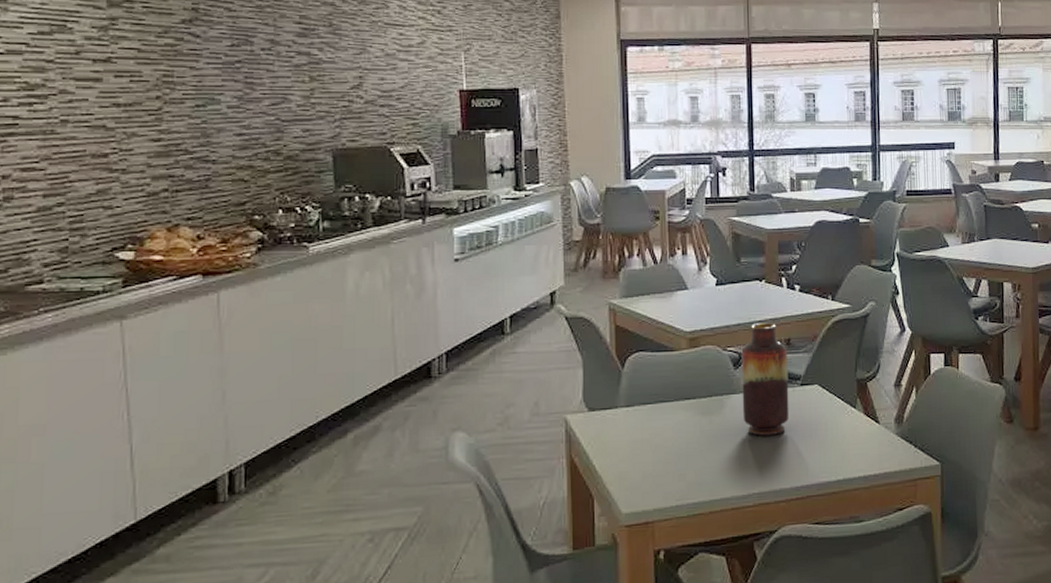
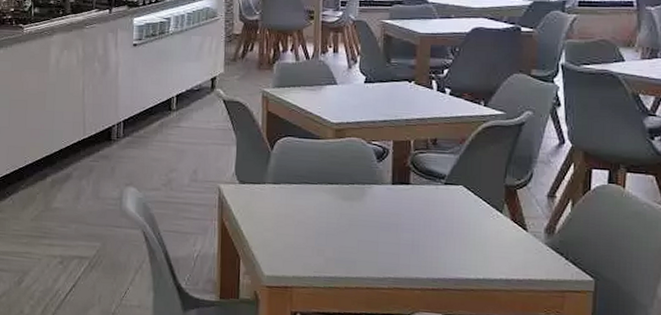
vase: present [741,323,789,436] -> none [383,121,433,228]

